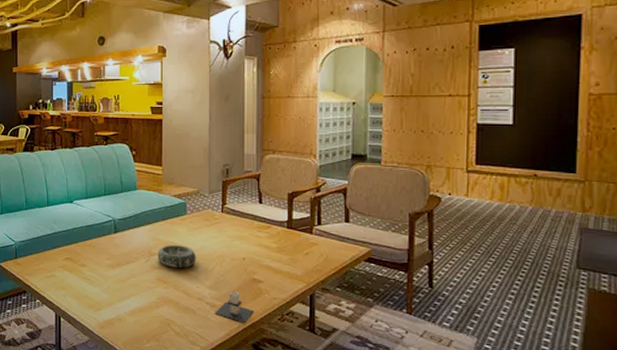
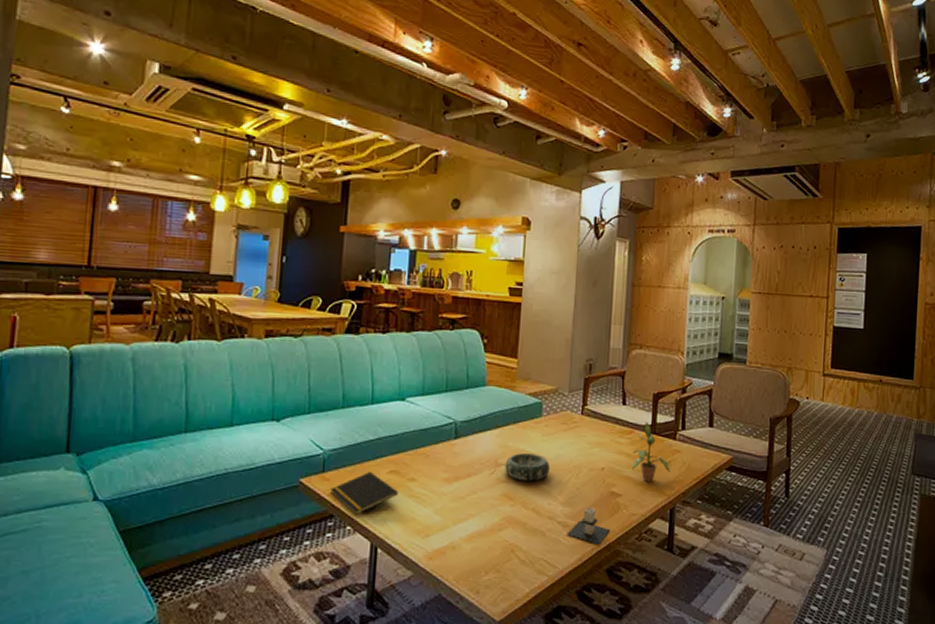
notepad: none [22,258,73,292] -> present [330,471,398,516]
potted plant: none [272,218,310,271] -> present [632,422,672,482]

